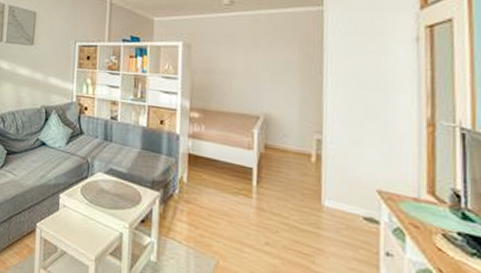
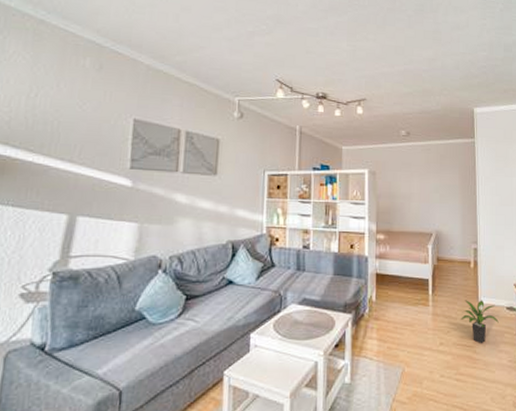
potted plant: none [295,199,351,255] -> present [461,300,499,344]

